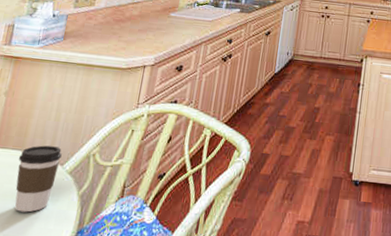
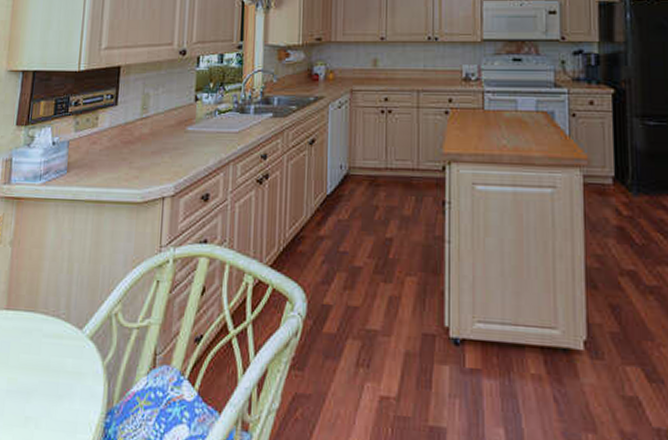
coffee cup: present [15,145,62,213] -> none [32,304,80,389]

